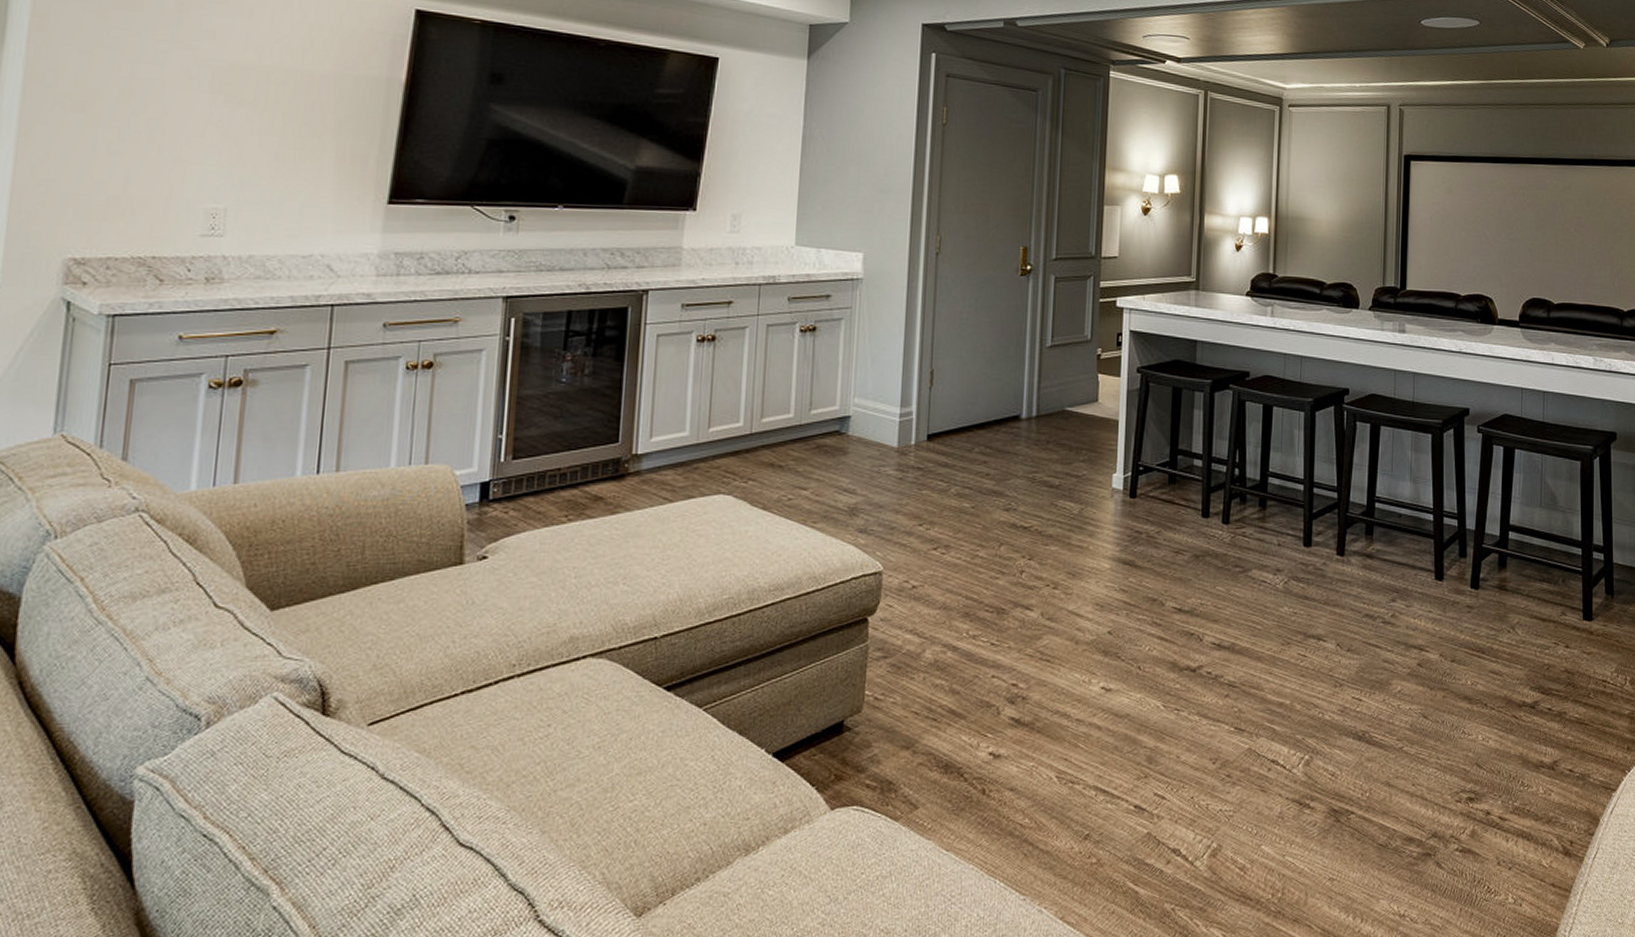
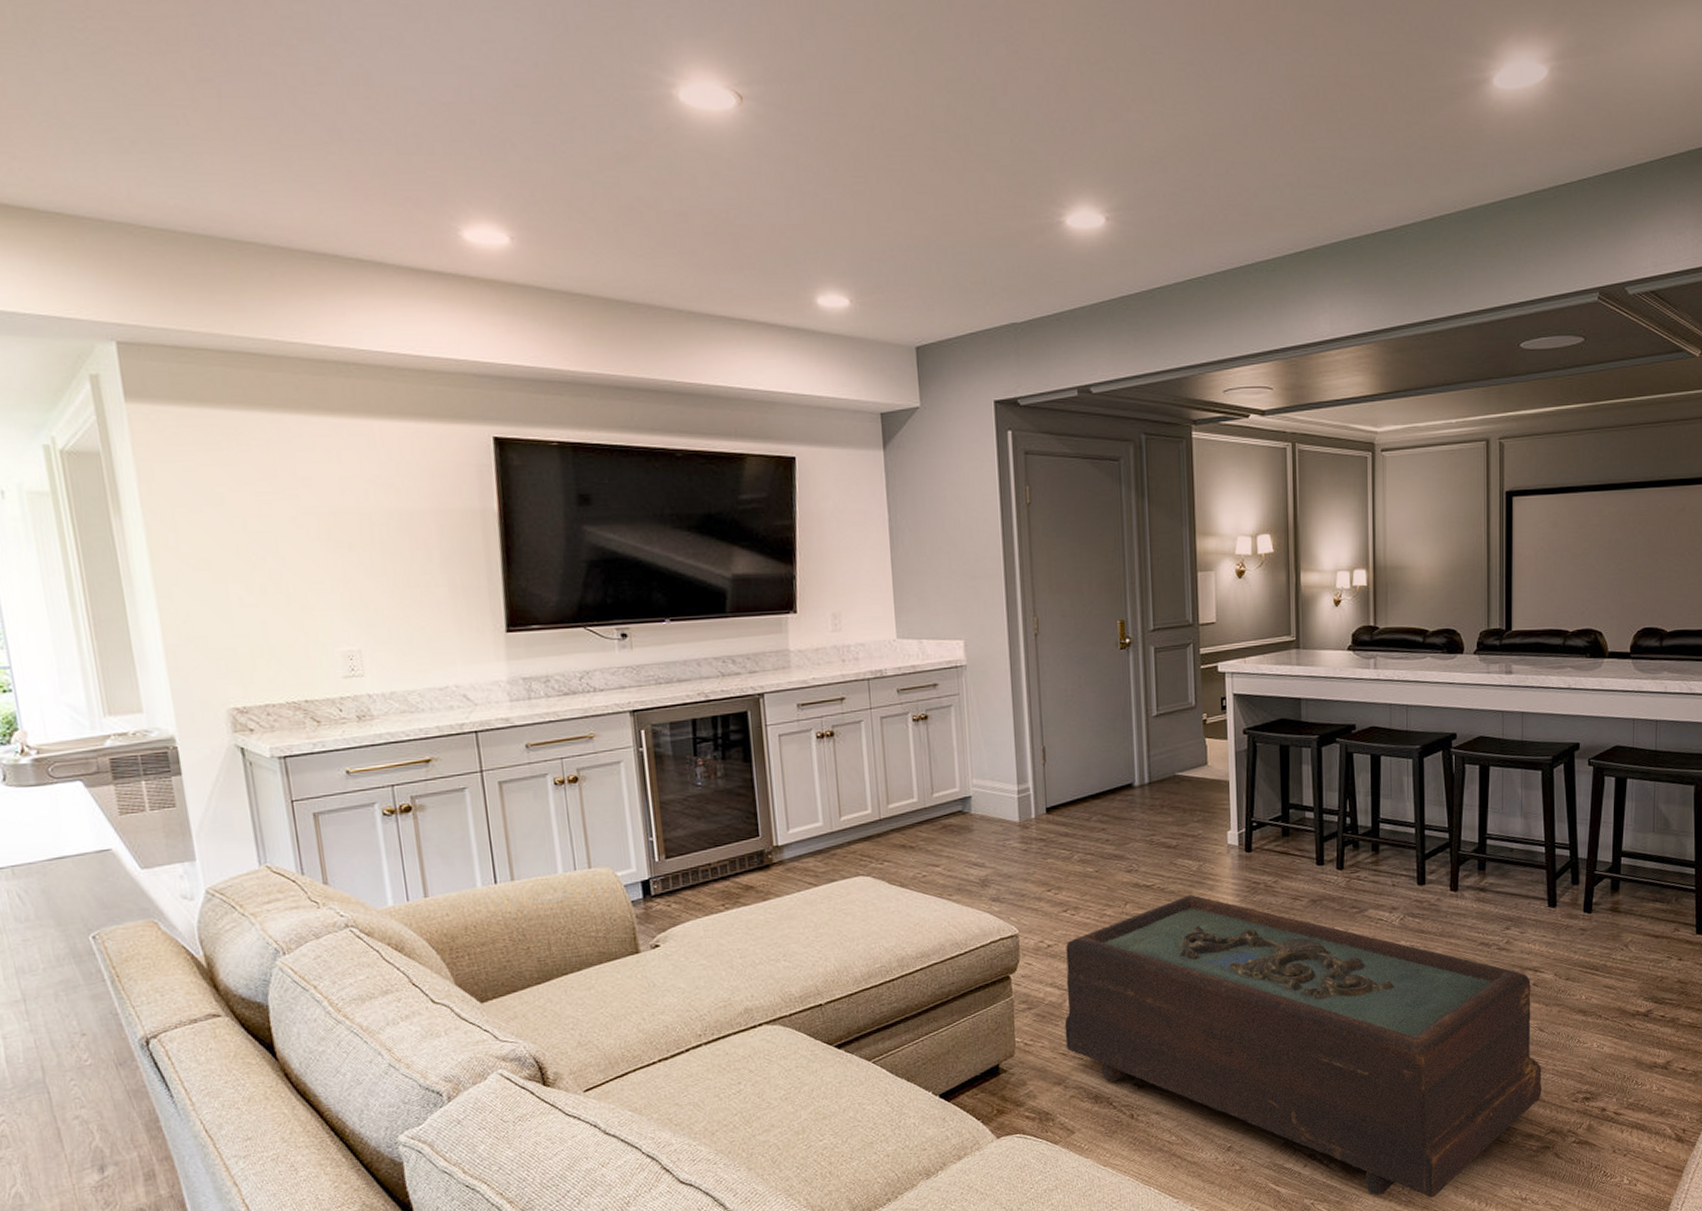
coffee table: none [919,540,1425,909] -> present [1064,894,1542,1198]

